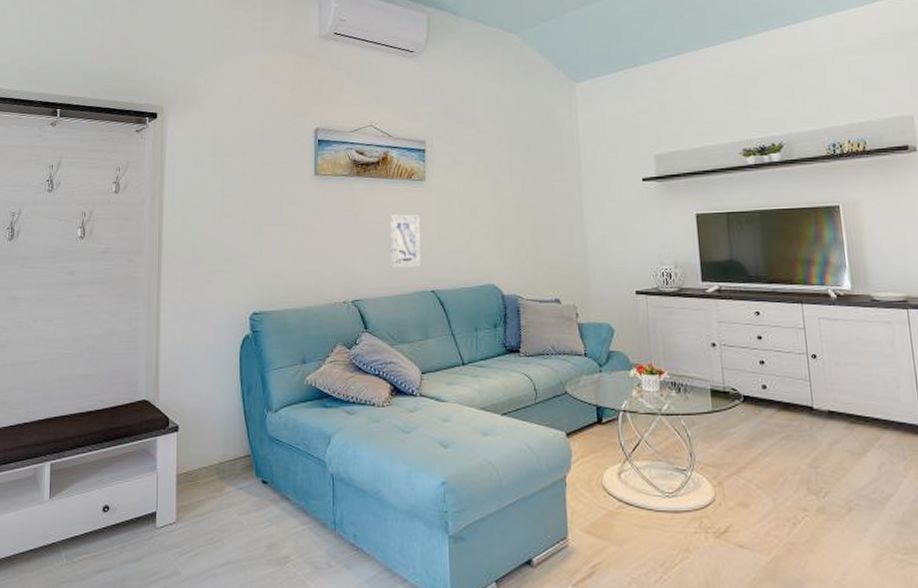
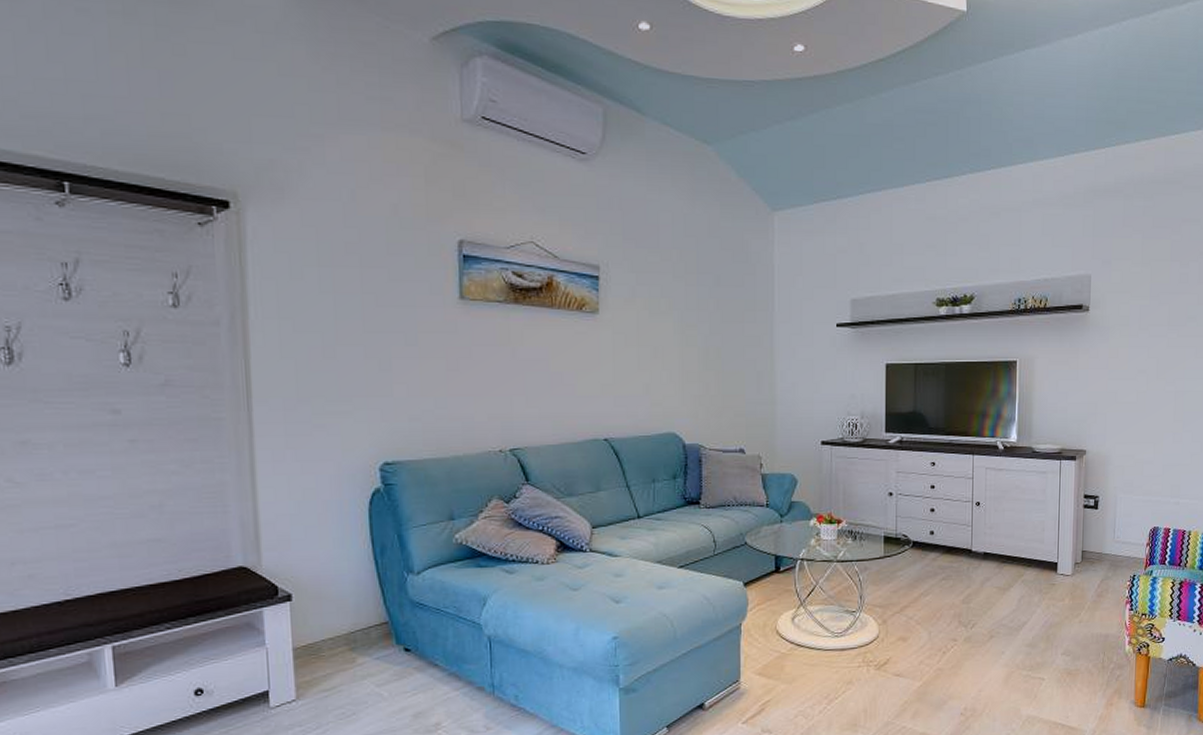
wall art: present [389,214,421,268] -> none [554,351,592,413]

